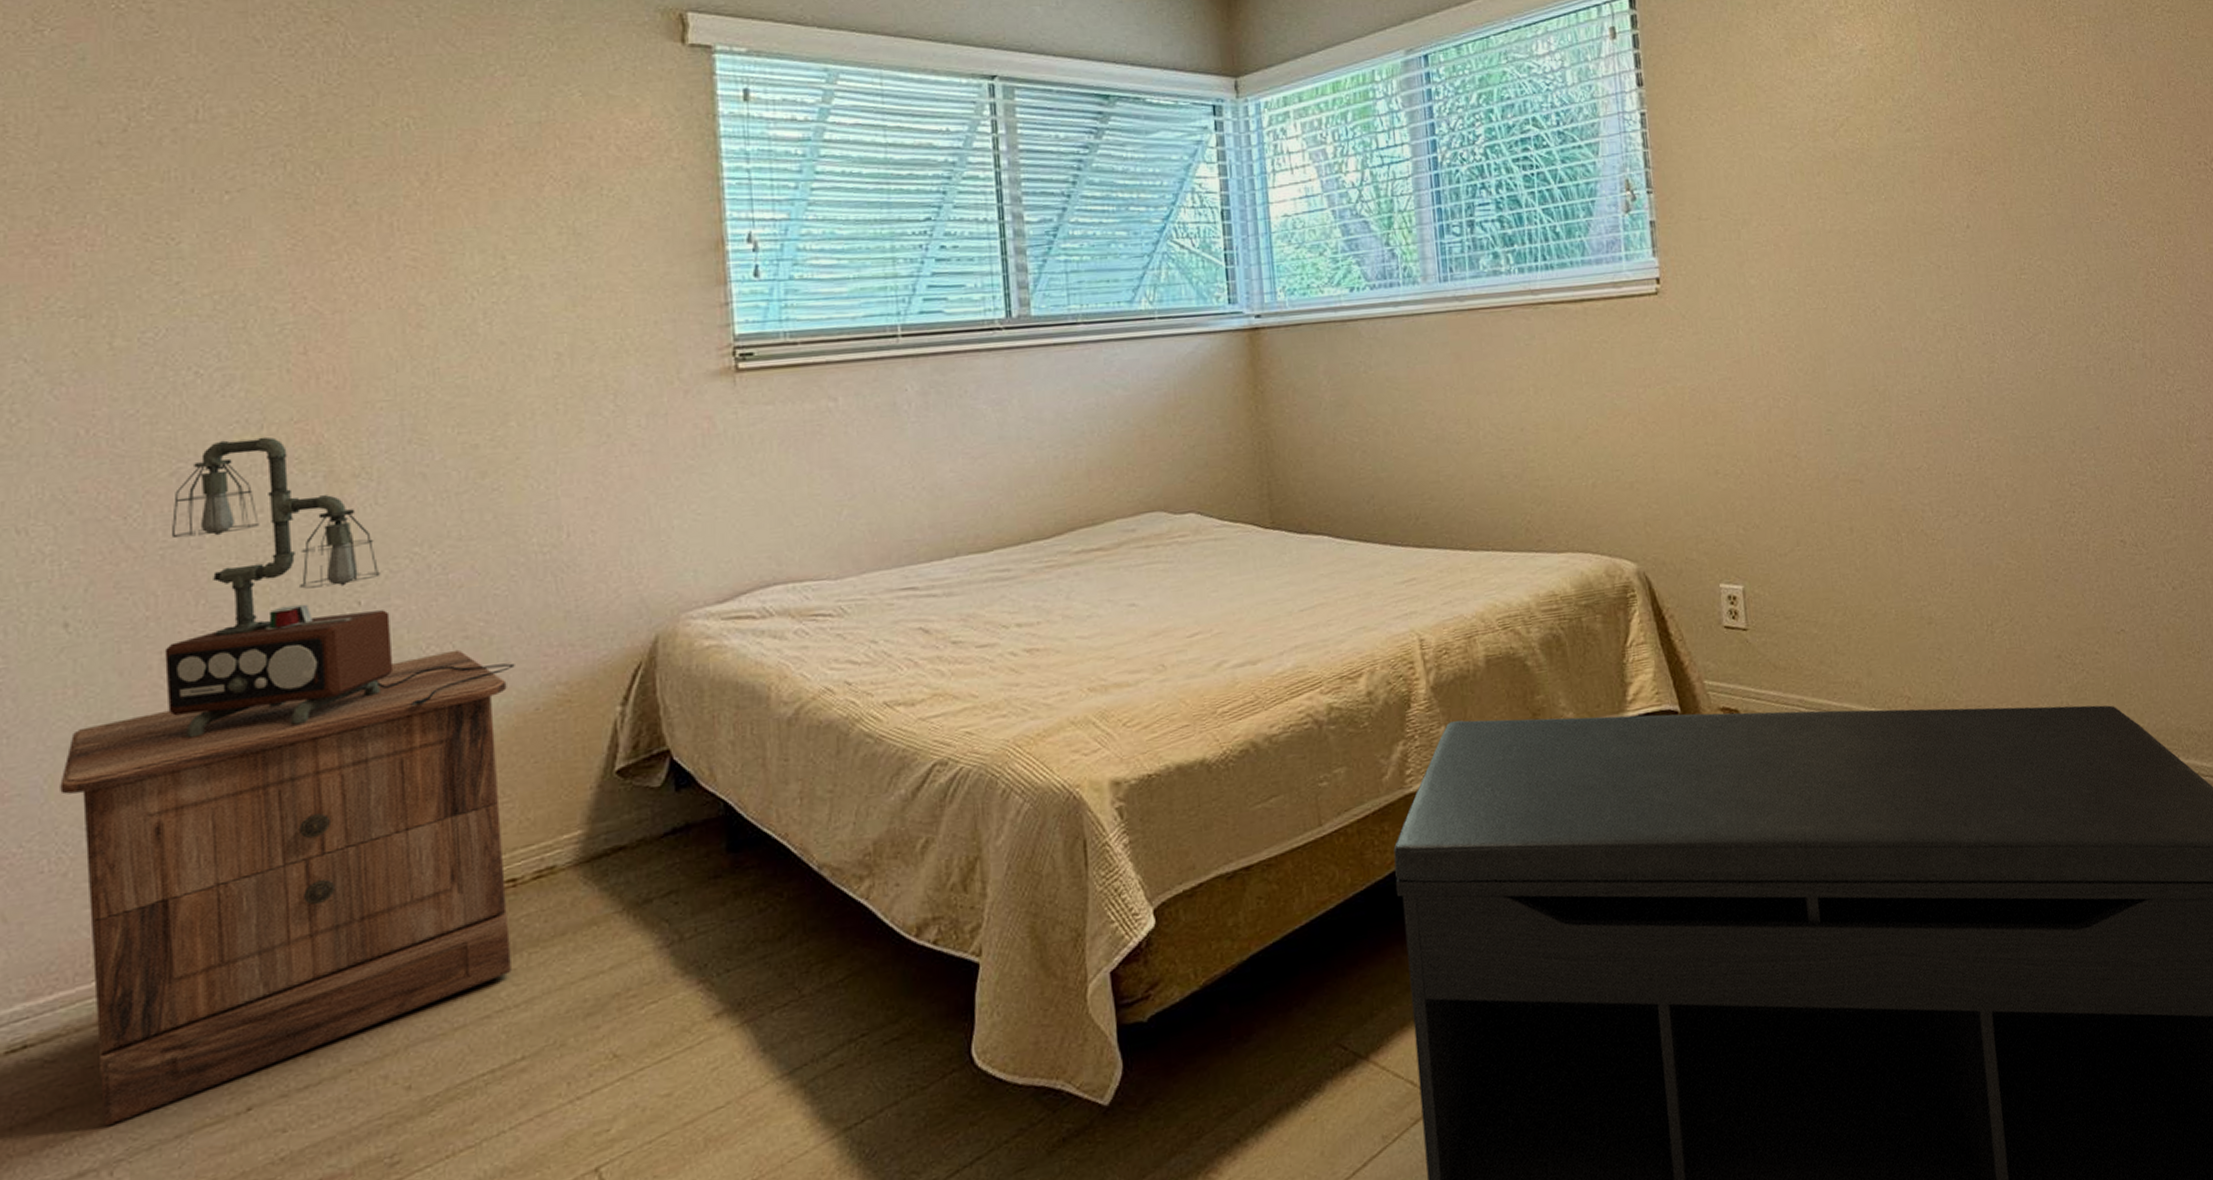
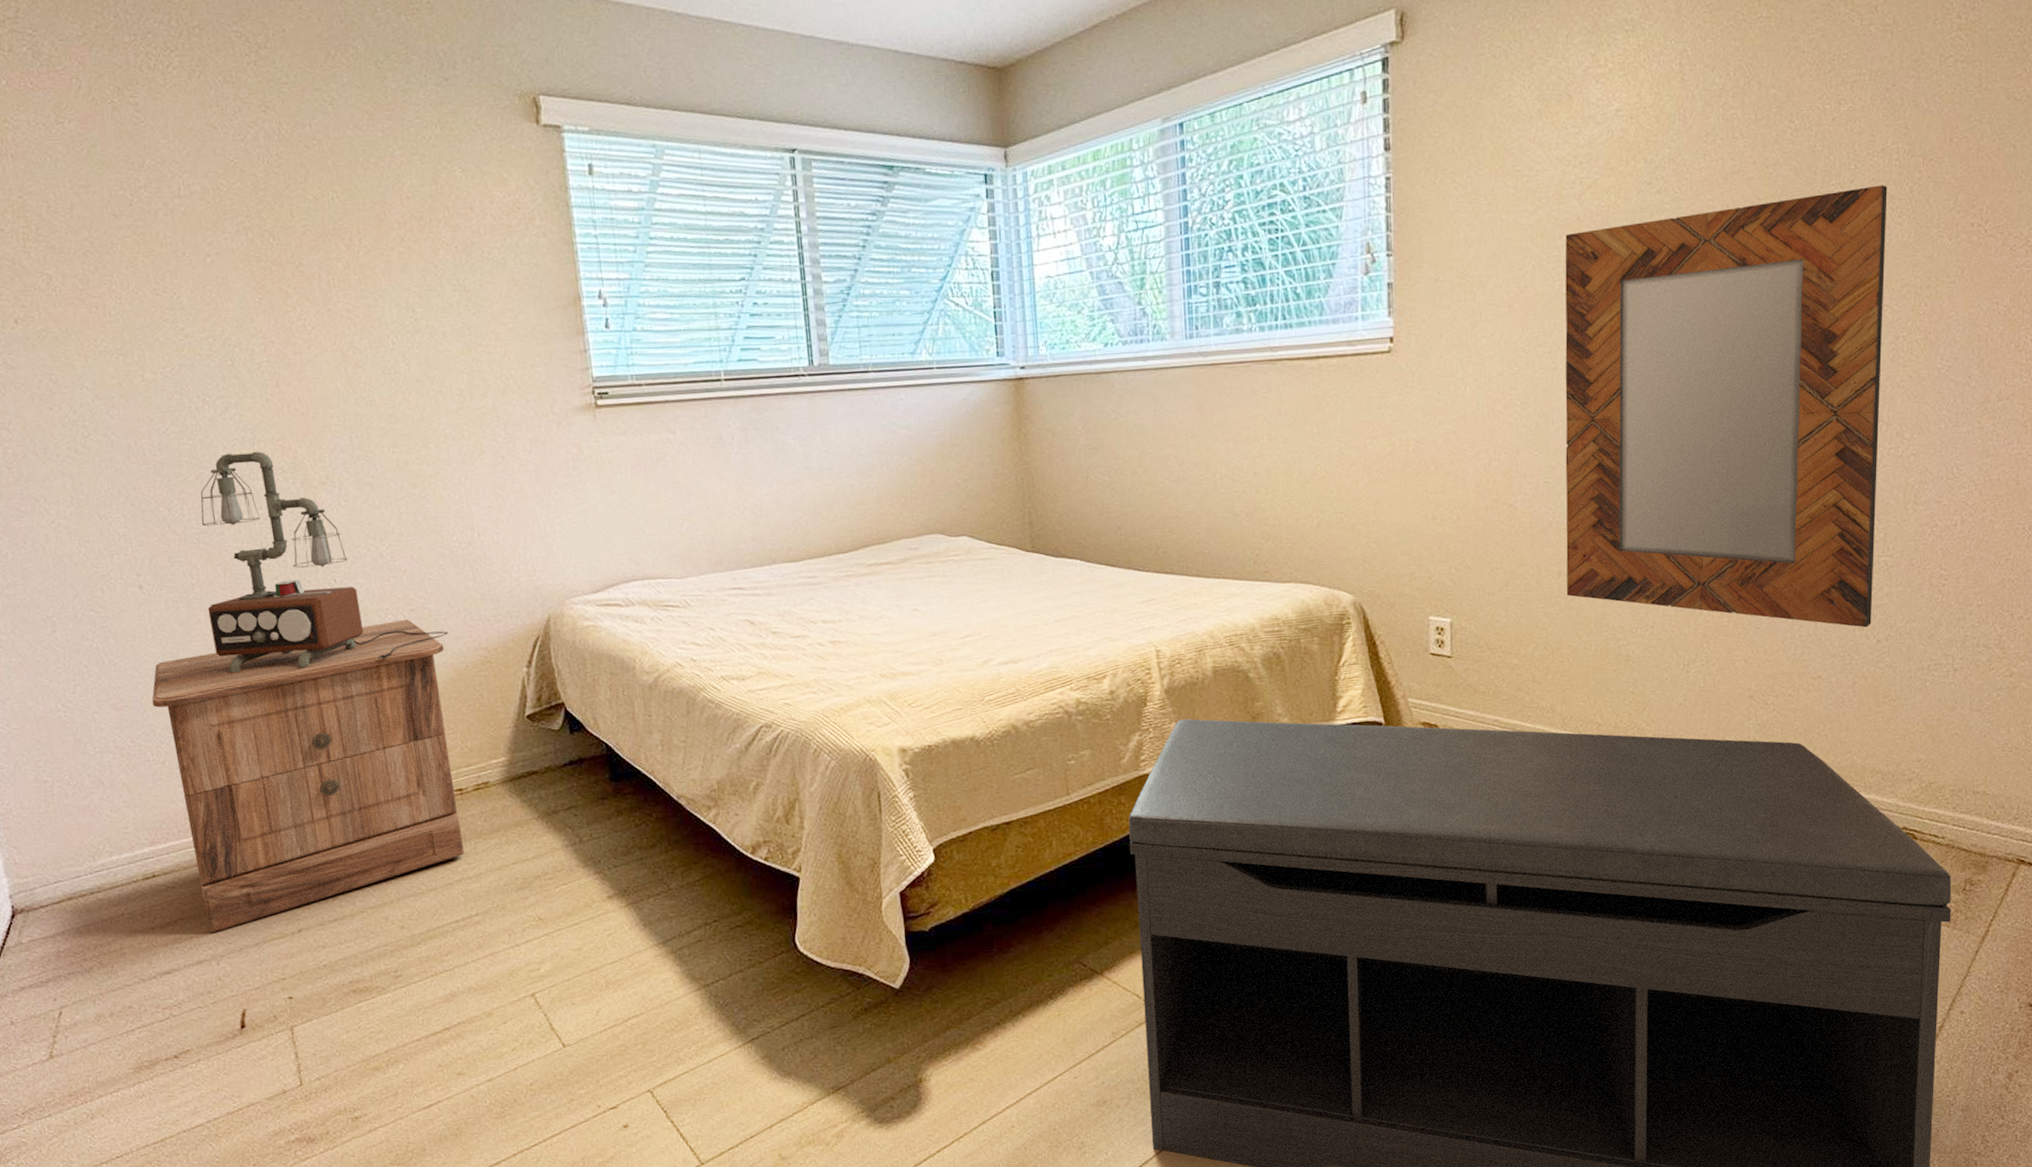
home mirror: none [1824,125,2165,575] -> present [1565,185,1888,628]

